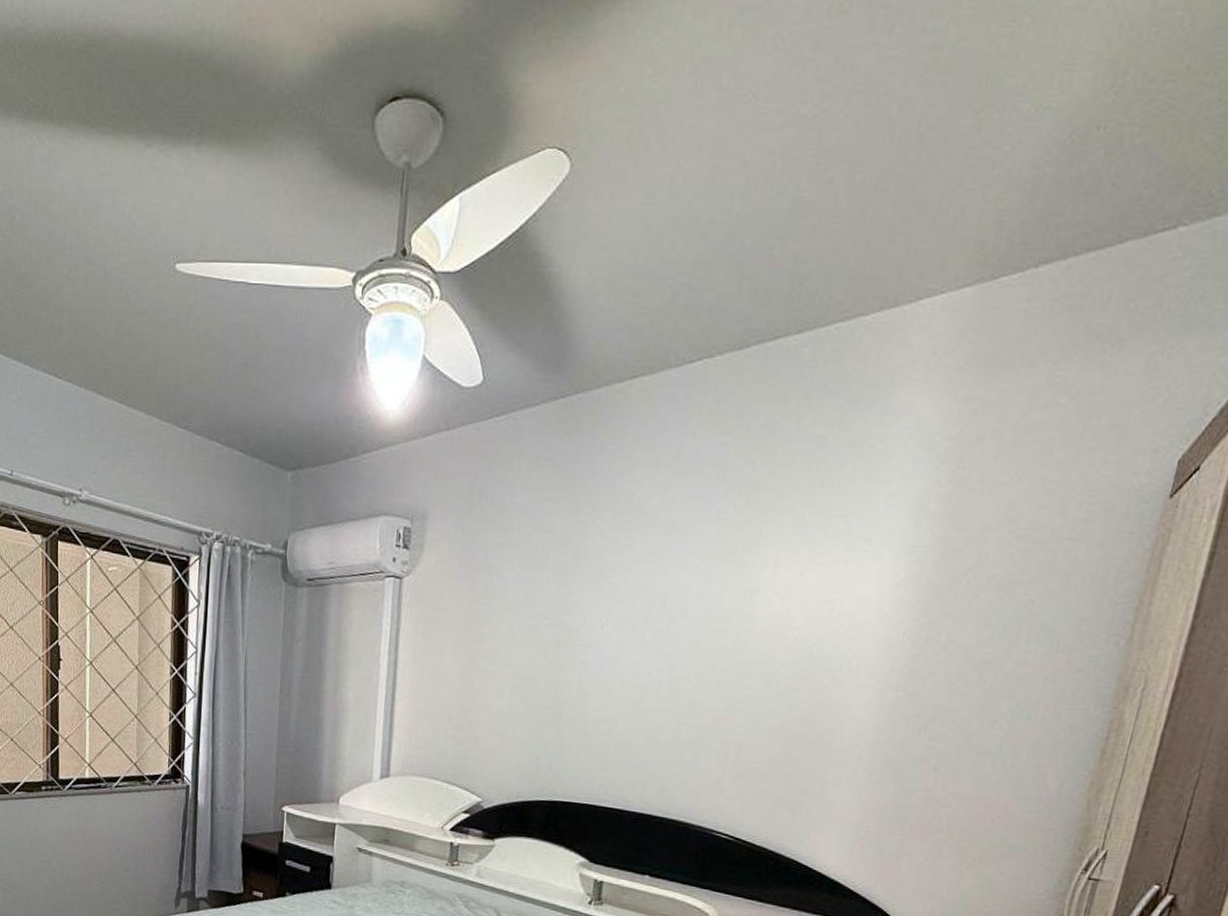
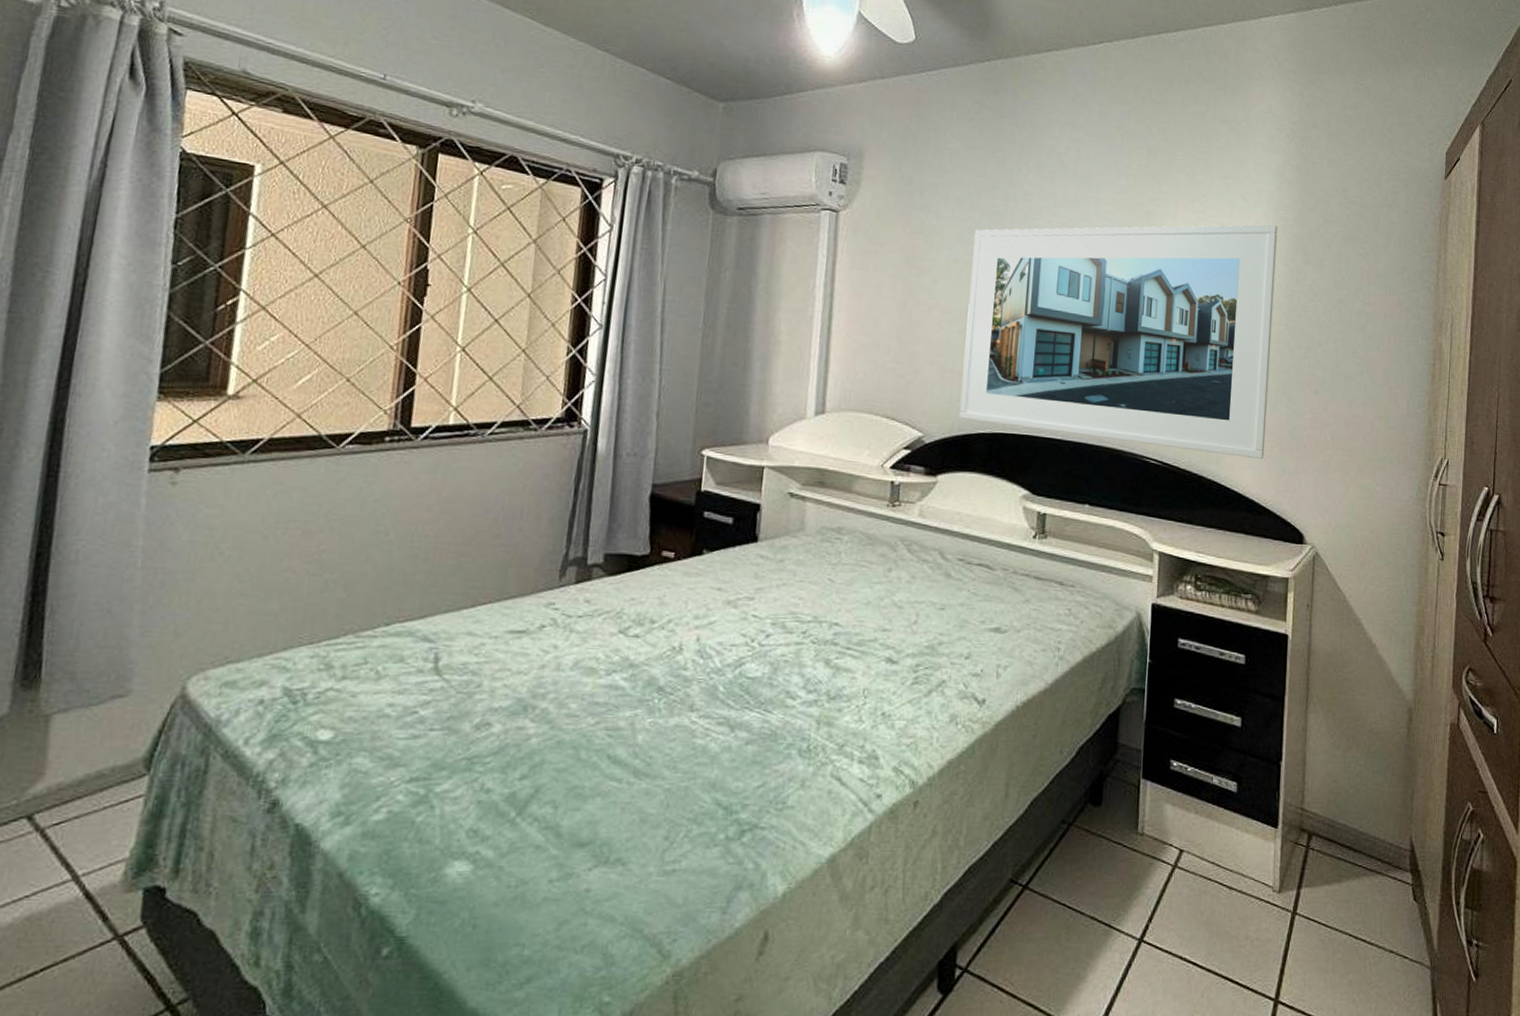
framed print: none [518,570,909,840] -> present [959,224,1278,460]

